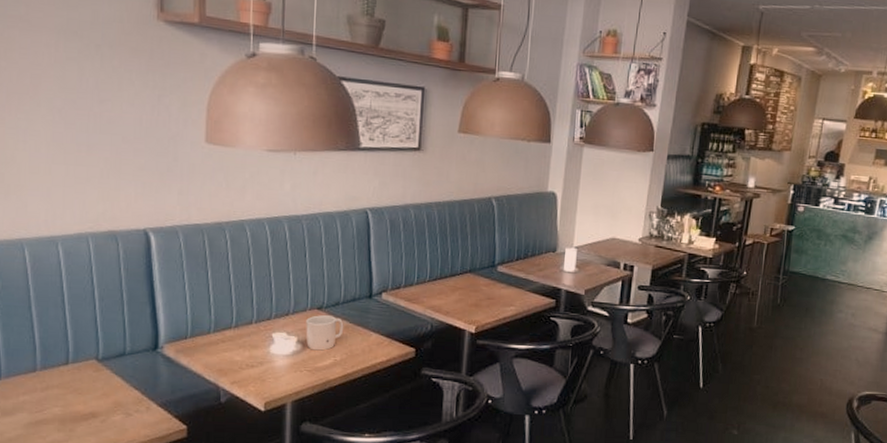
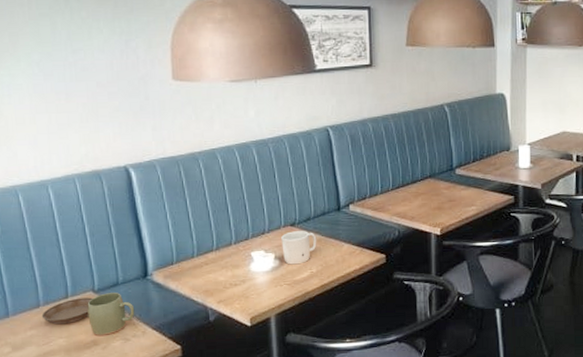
saucer: none [37,365,96,393] -> present [41,297,93,325]
mug: none [88,363,141,408] -> present [87,292,135,336]

